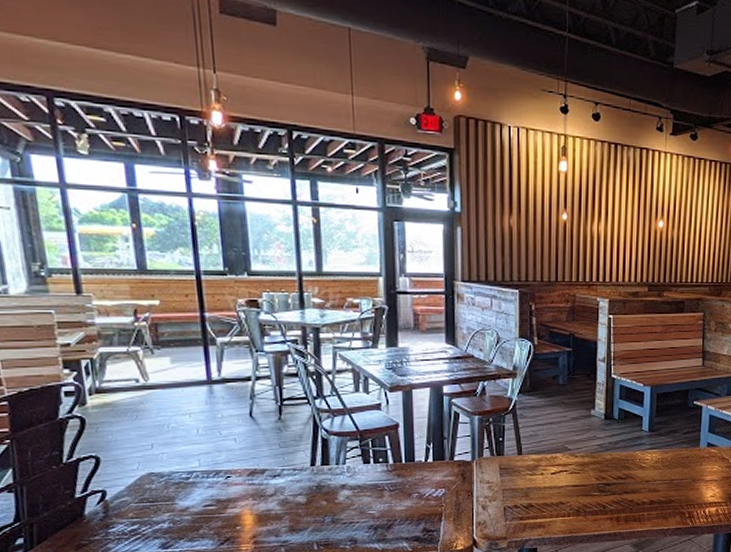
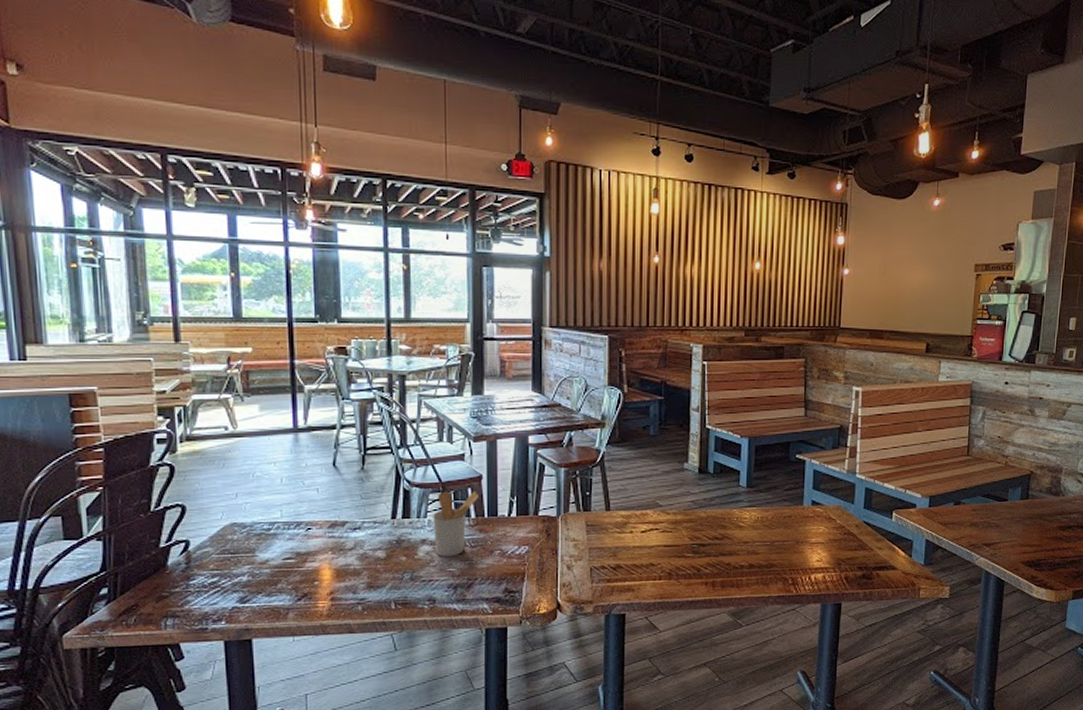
utensil holder: none [352,438,396,501] -> present [433,490,478,557]

